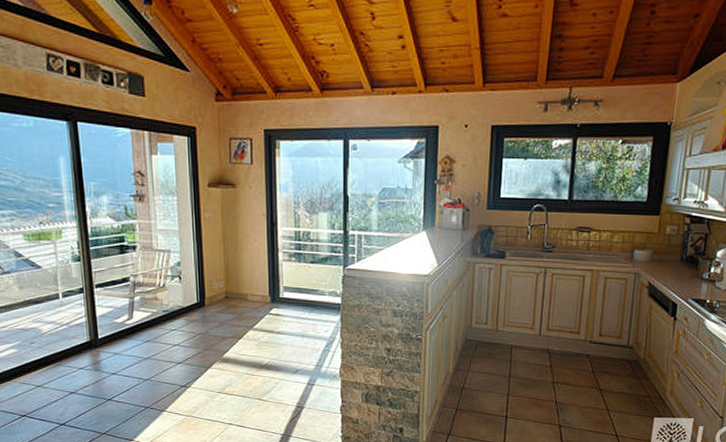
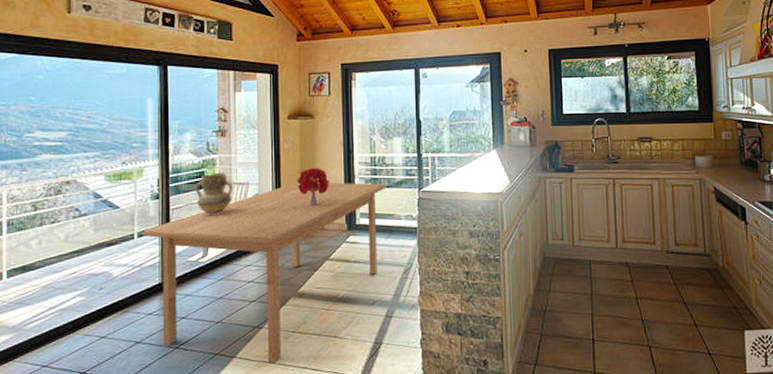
table: none [67,252,311,419] -> present [142,182,386,364]
ceramic jug: none [116,238,155,281] -> present [195,172,233,216]
bouquet: none [219,239,252,277] -> present [297,168,329,206]

